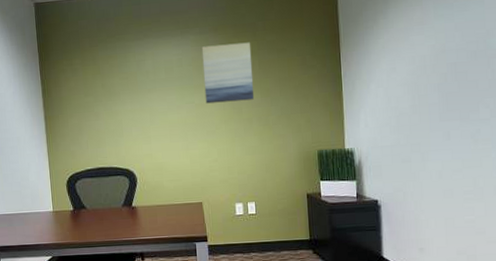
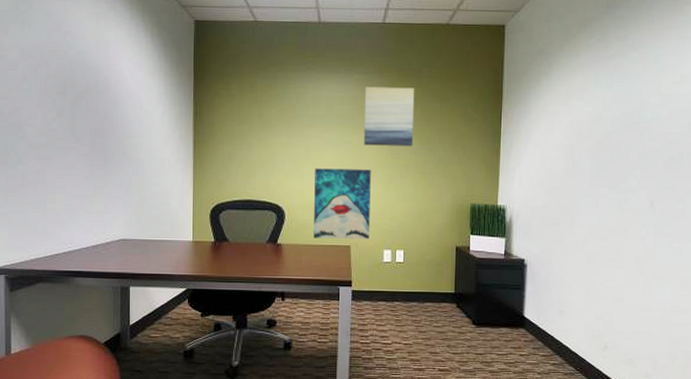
wall art: none [161,126,220,198] -> present [313,168,371,240]

